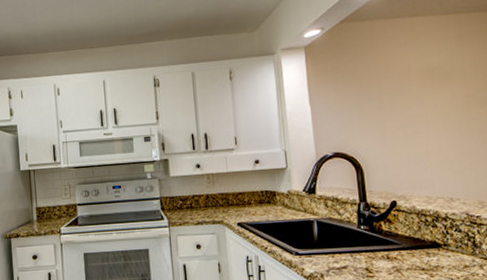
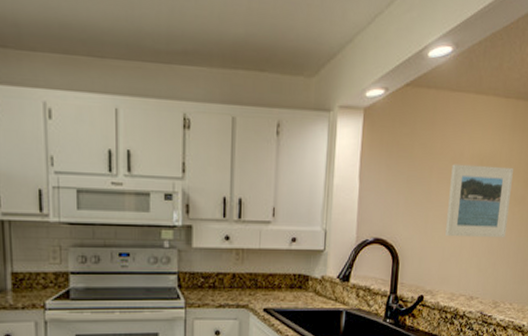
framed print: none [401,73,477,144] -> present [445,164,513,238]

